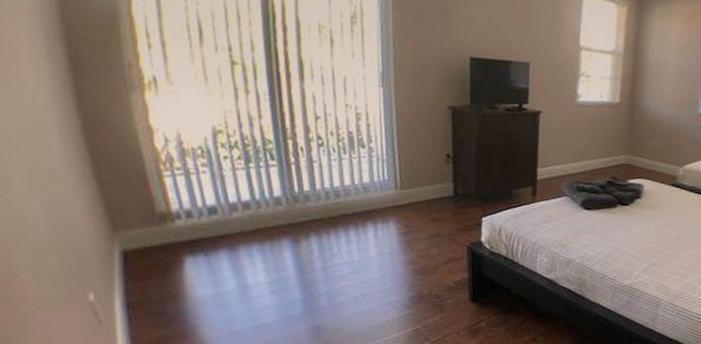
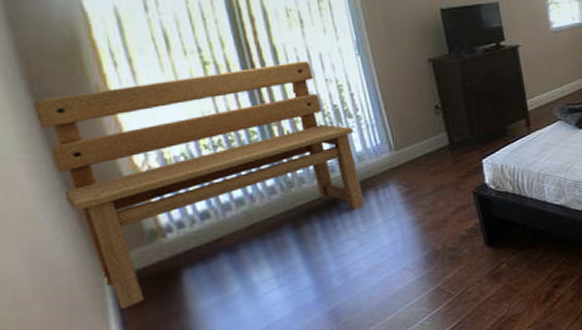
bench: none [70,65,365,280] -> present [34,60,364,309]

